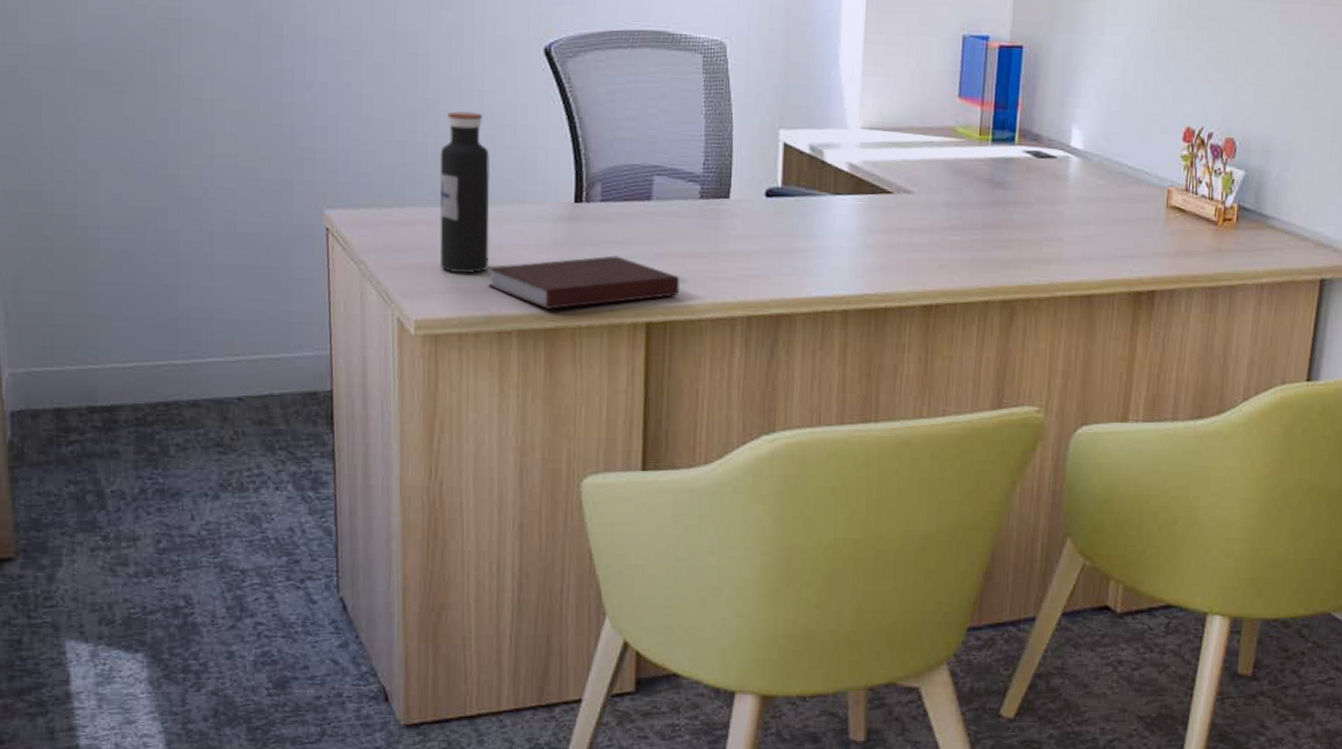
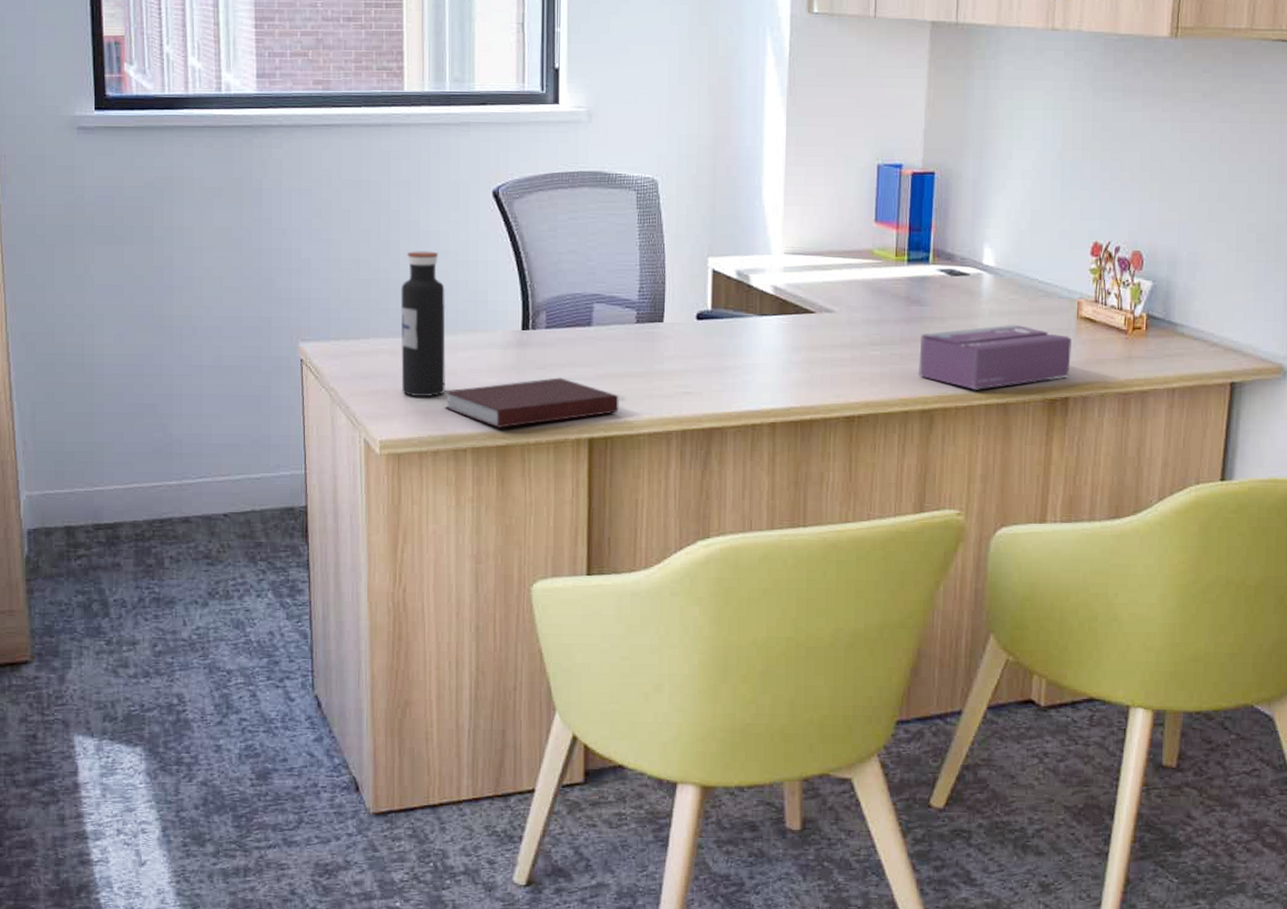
tissue box: none [1000,211,1161,280] -> present [919,324,1073,390]

